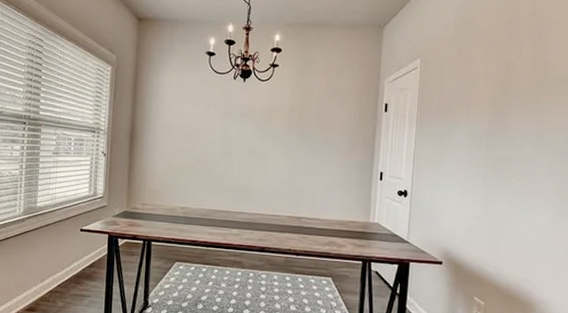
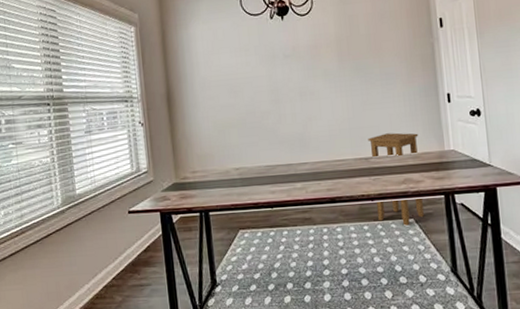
stool: none [300,198,348,283] -> present [368,132,424,226]

